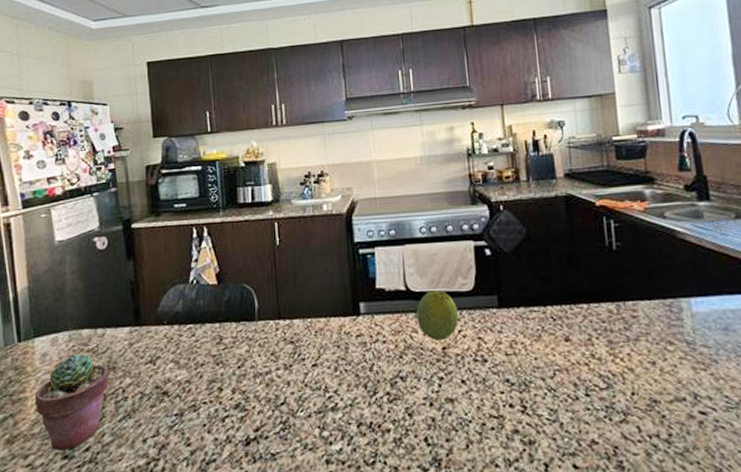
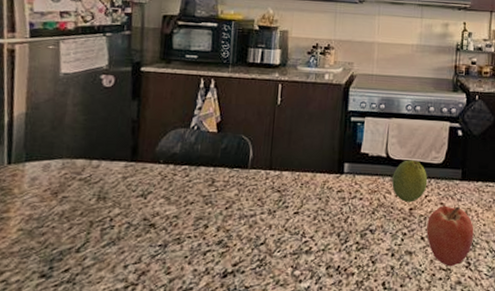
potted succulent: present [34,353,110,451] -> none [17,181,100,270]
apple: none [466,339,526,413] -> present [426,205,474,267]

